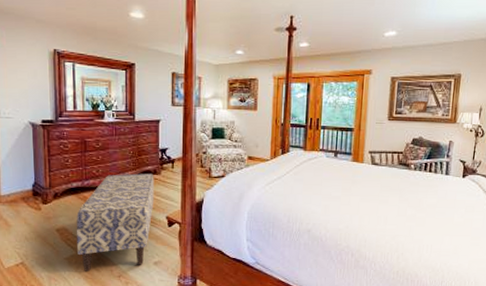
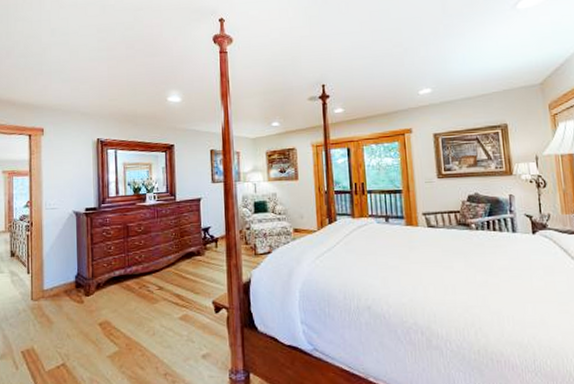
bench: present [76,173,154,273] -> none [119,255,199,372]

